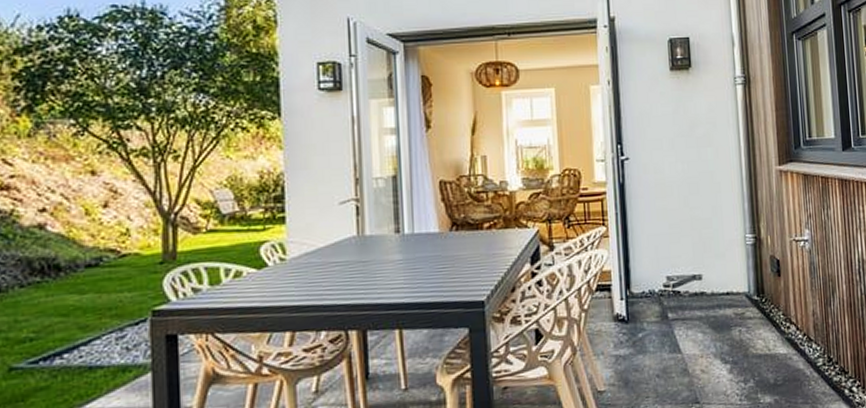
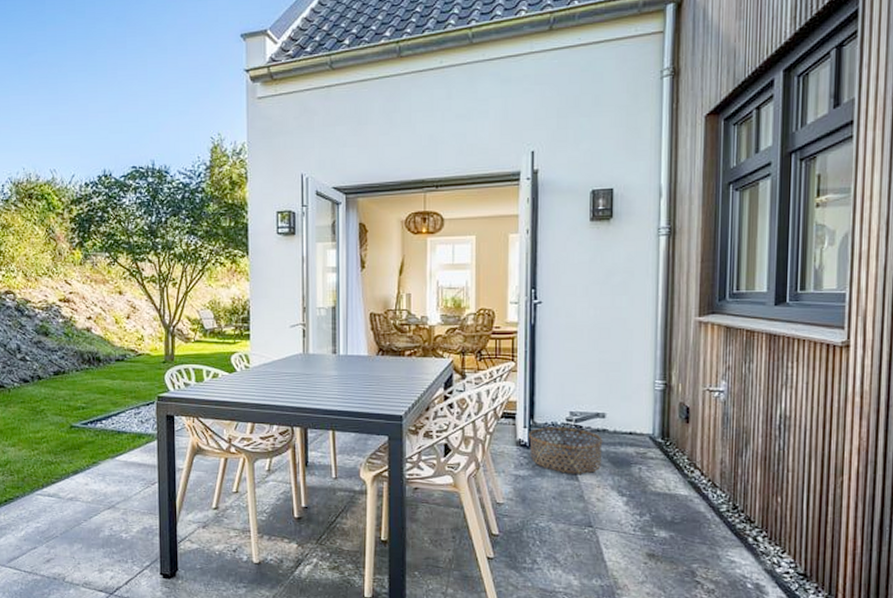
basket: none [626,294,703,347] -> present [529,427,603,474]

